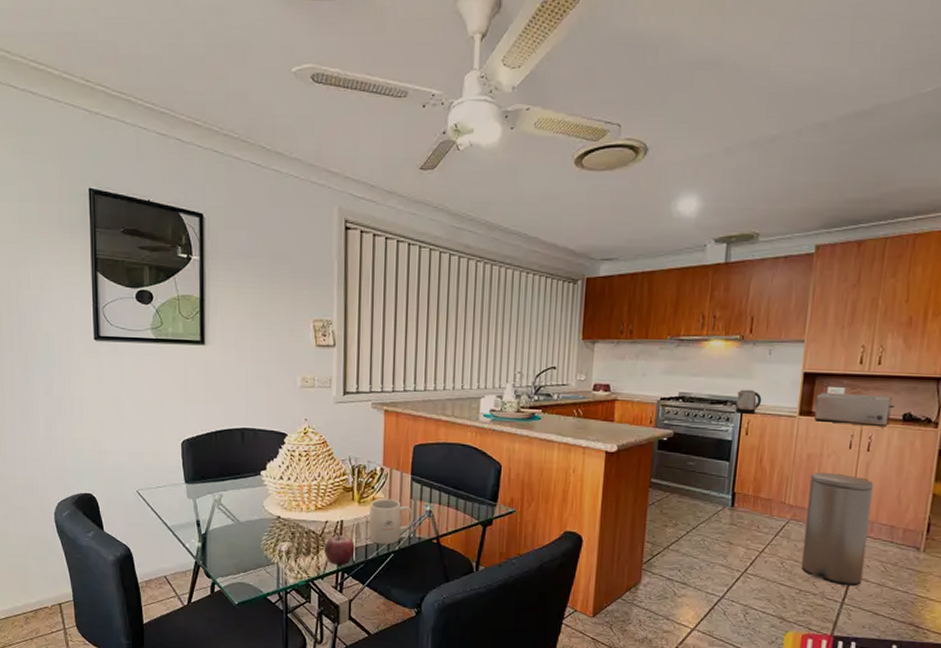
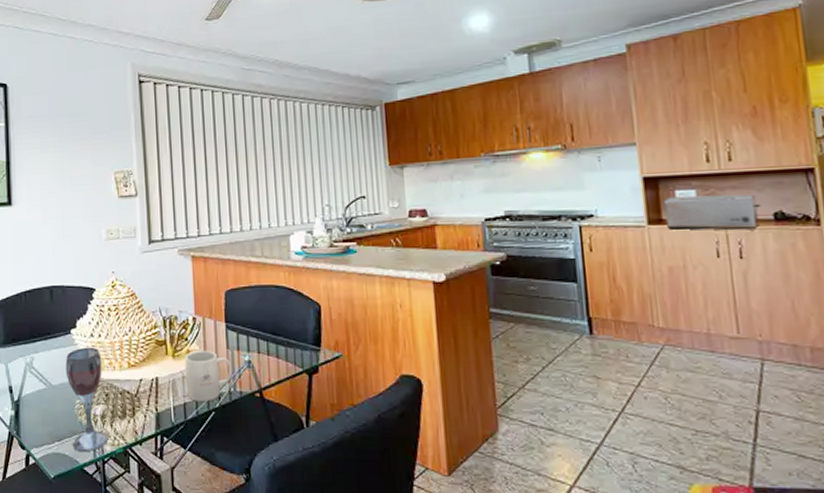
cup: none [253,488,292,584] -> present [65,347,109,453]
fruit: present [324,532,355,565] -> none [140,391,173,427]
kettle: present [735,389,762,416] -> none [570,201,601,230]
pedal bin: present [801,471,874,587] -> none [678,286,774,423]

